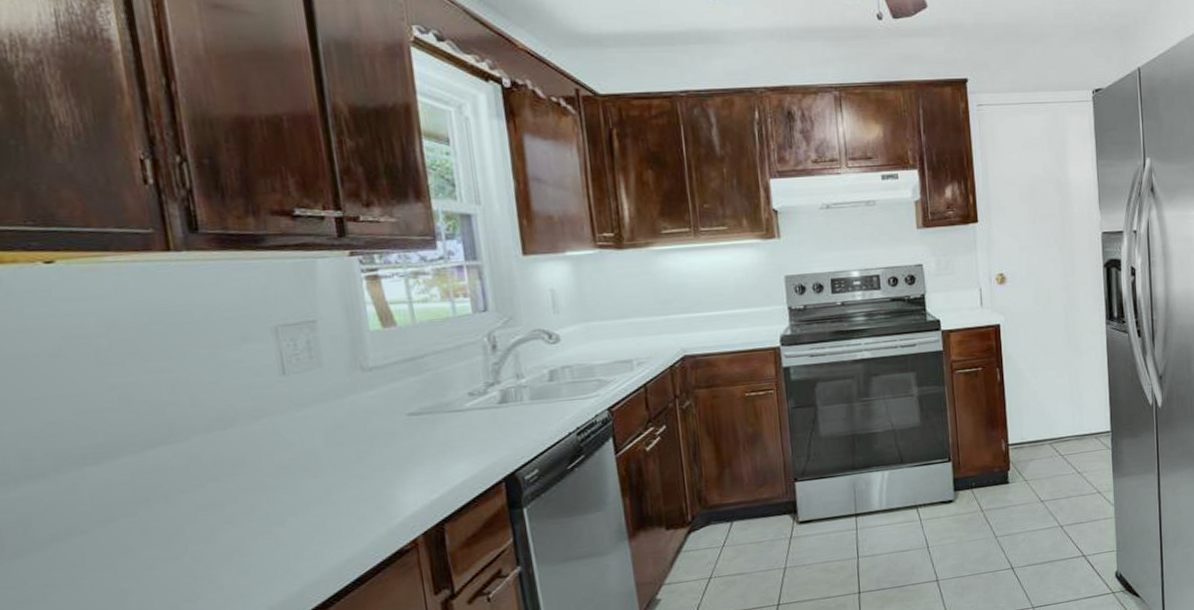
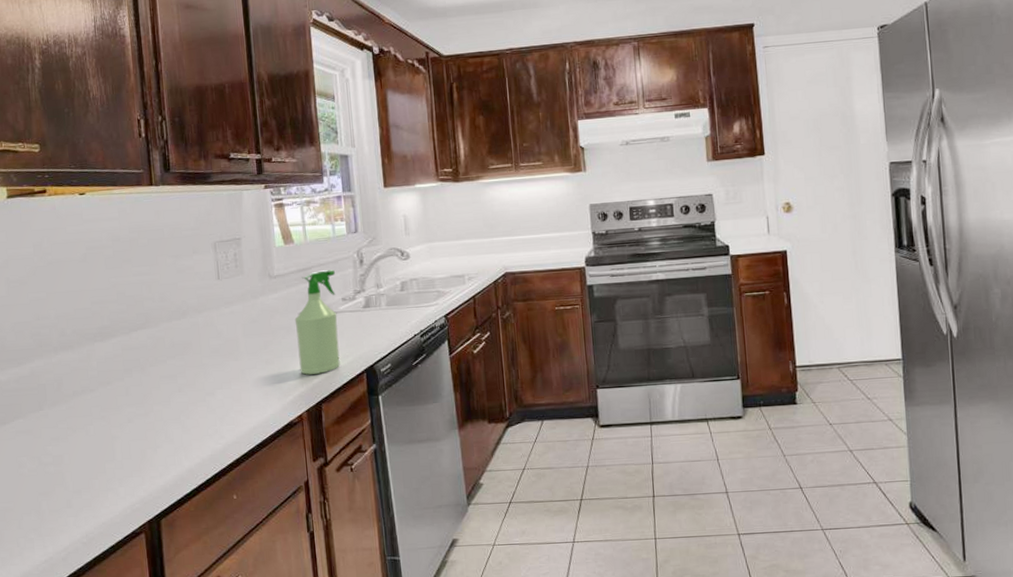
spray bottle: none [401,358,469,490] -> present [294,270,340,375]

